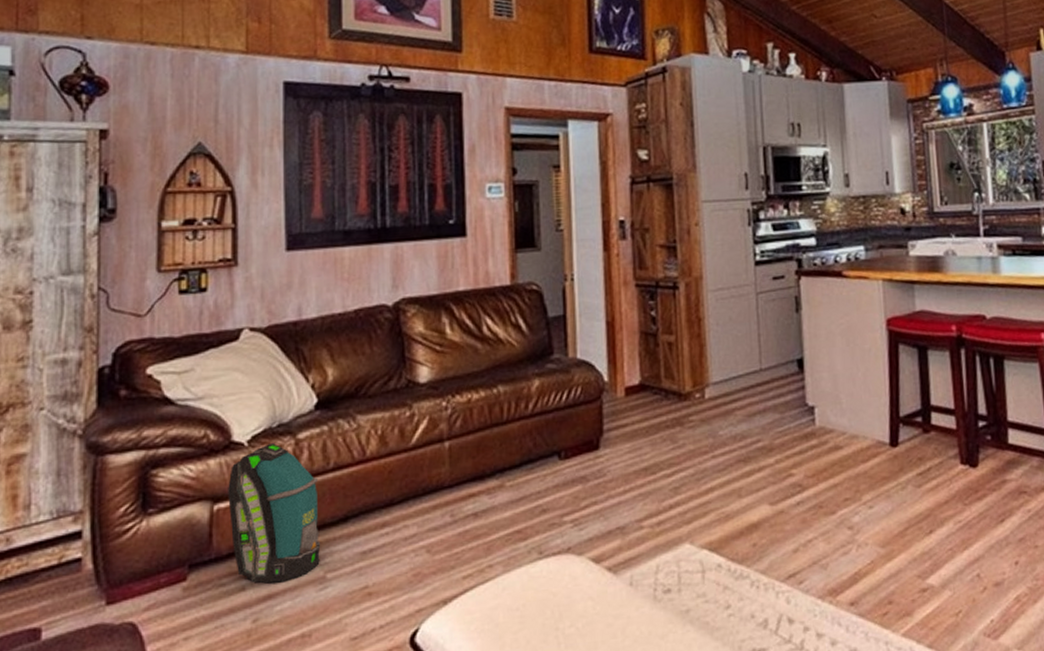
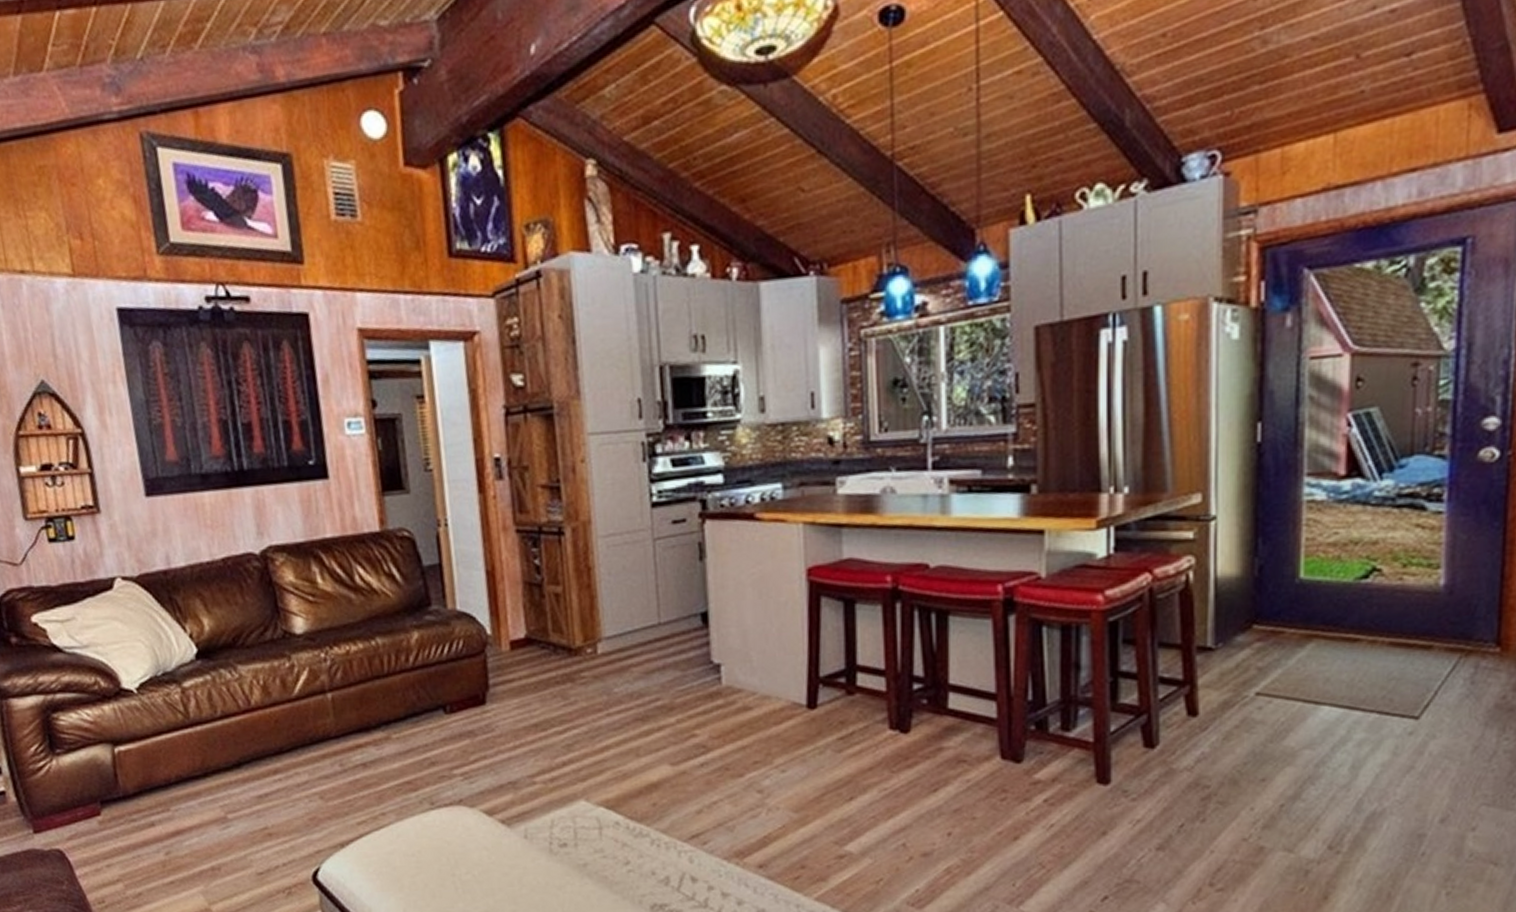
backpack: present [228,443,321,584] -> none [124,691,220,821]

